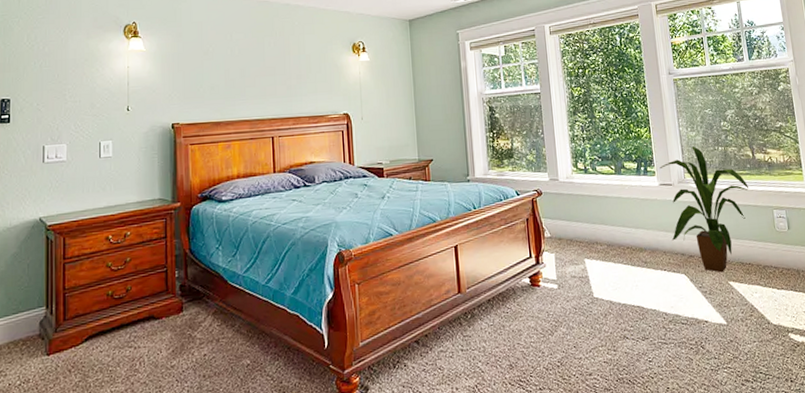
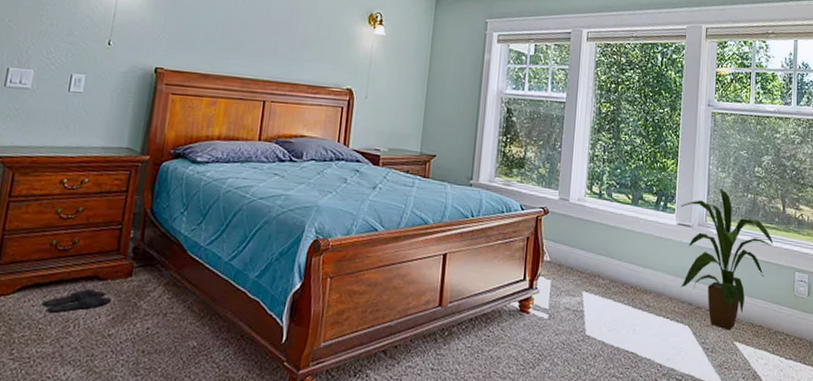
slippers: none [108,329,168,355] -> present [41,289,111,313]

